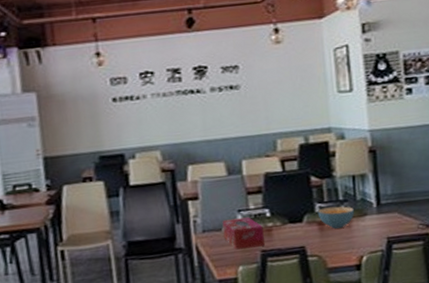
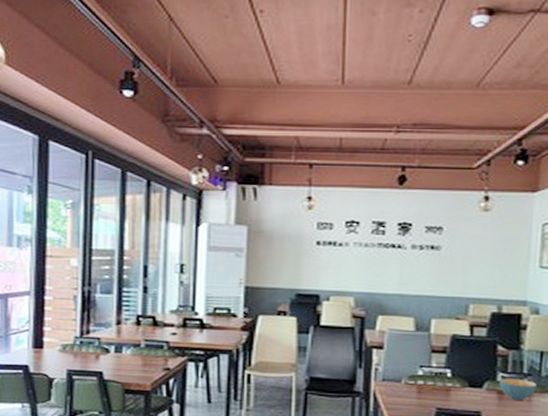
tissue box: present [222,217,265,250] -> none [402,373,442,404]

